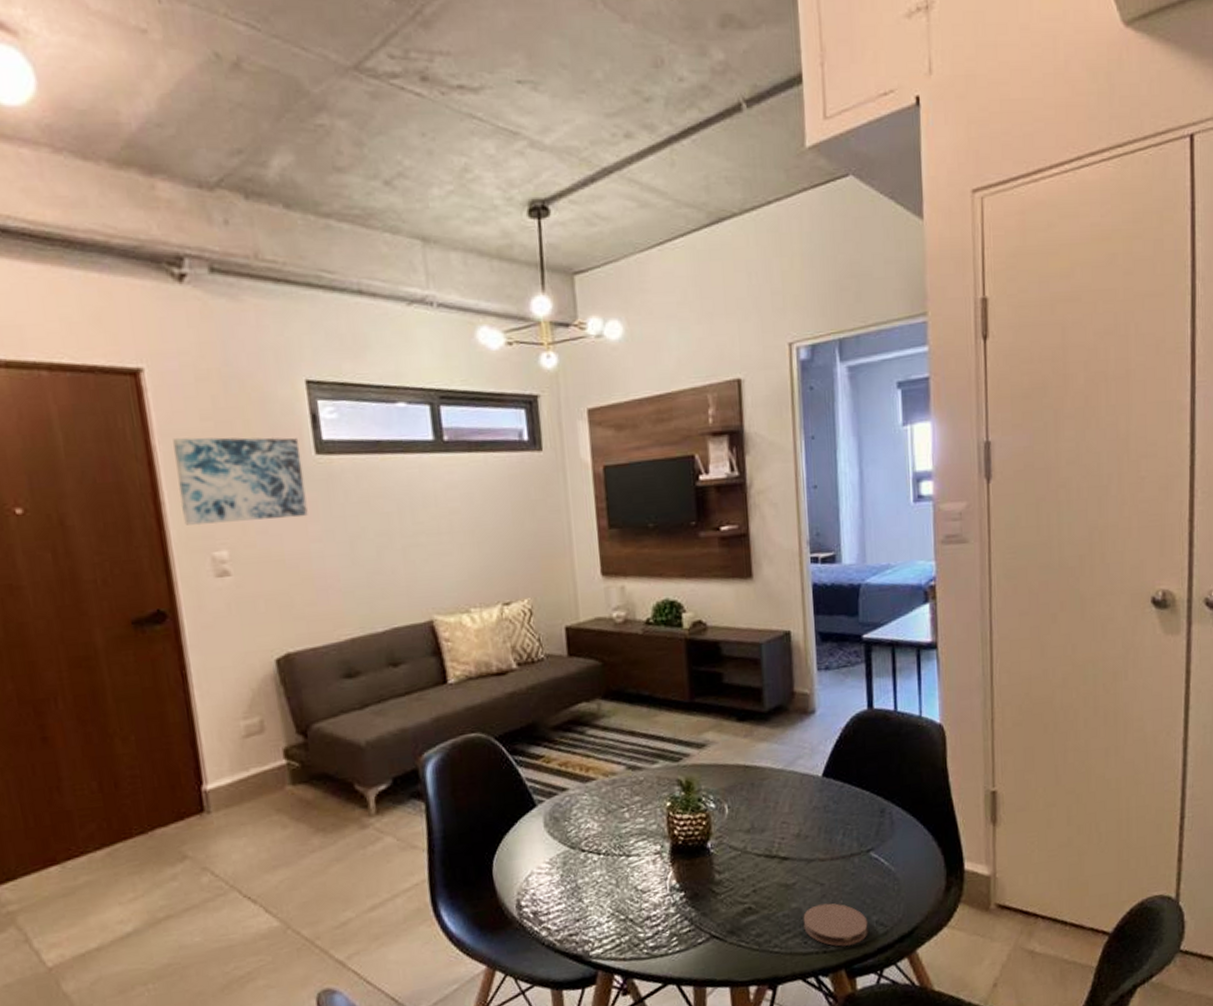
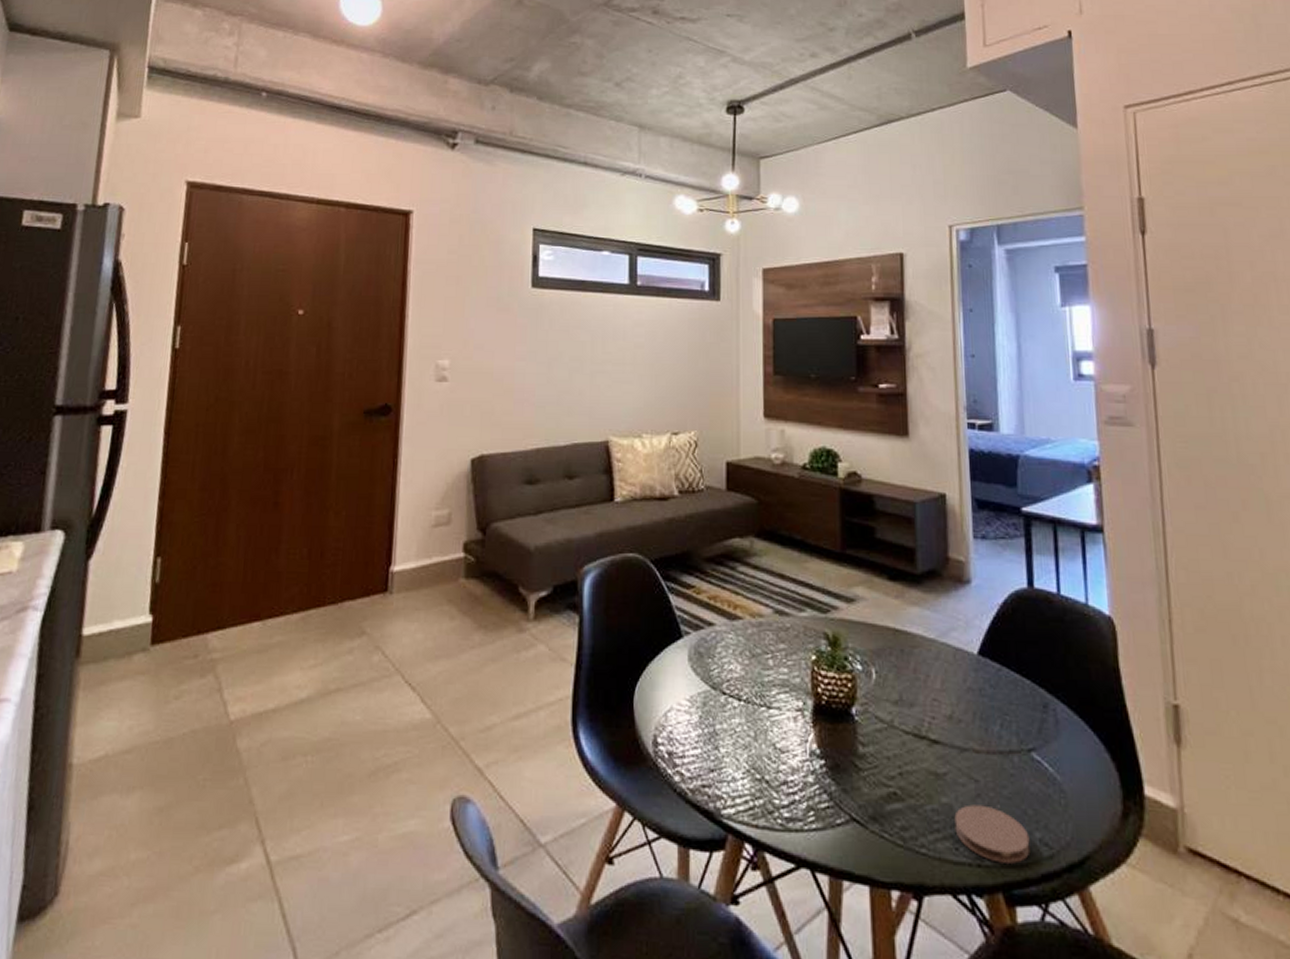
wall art: present [173,437,308,525] -> none [420,265,520,338]

